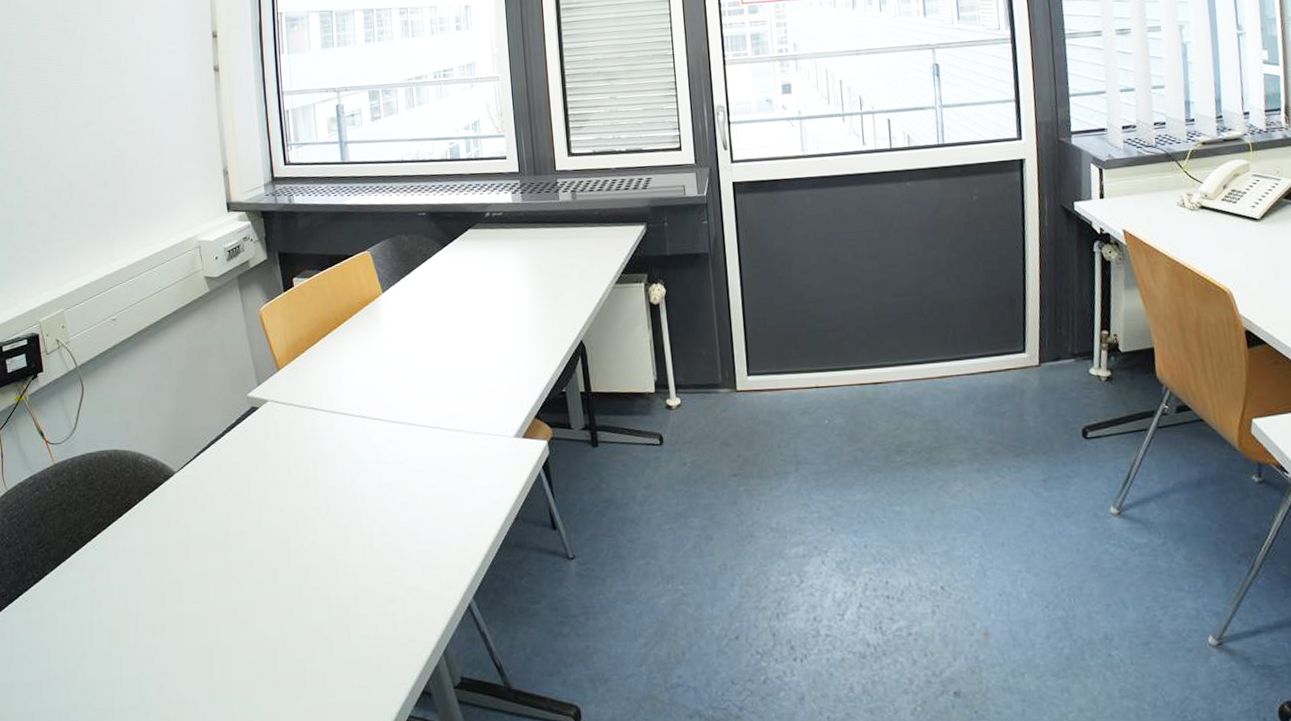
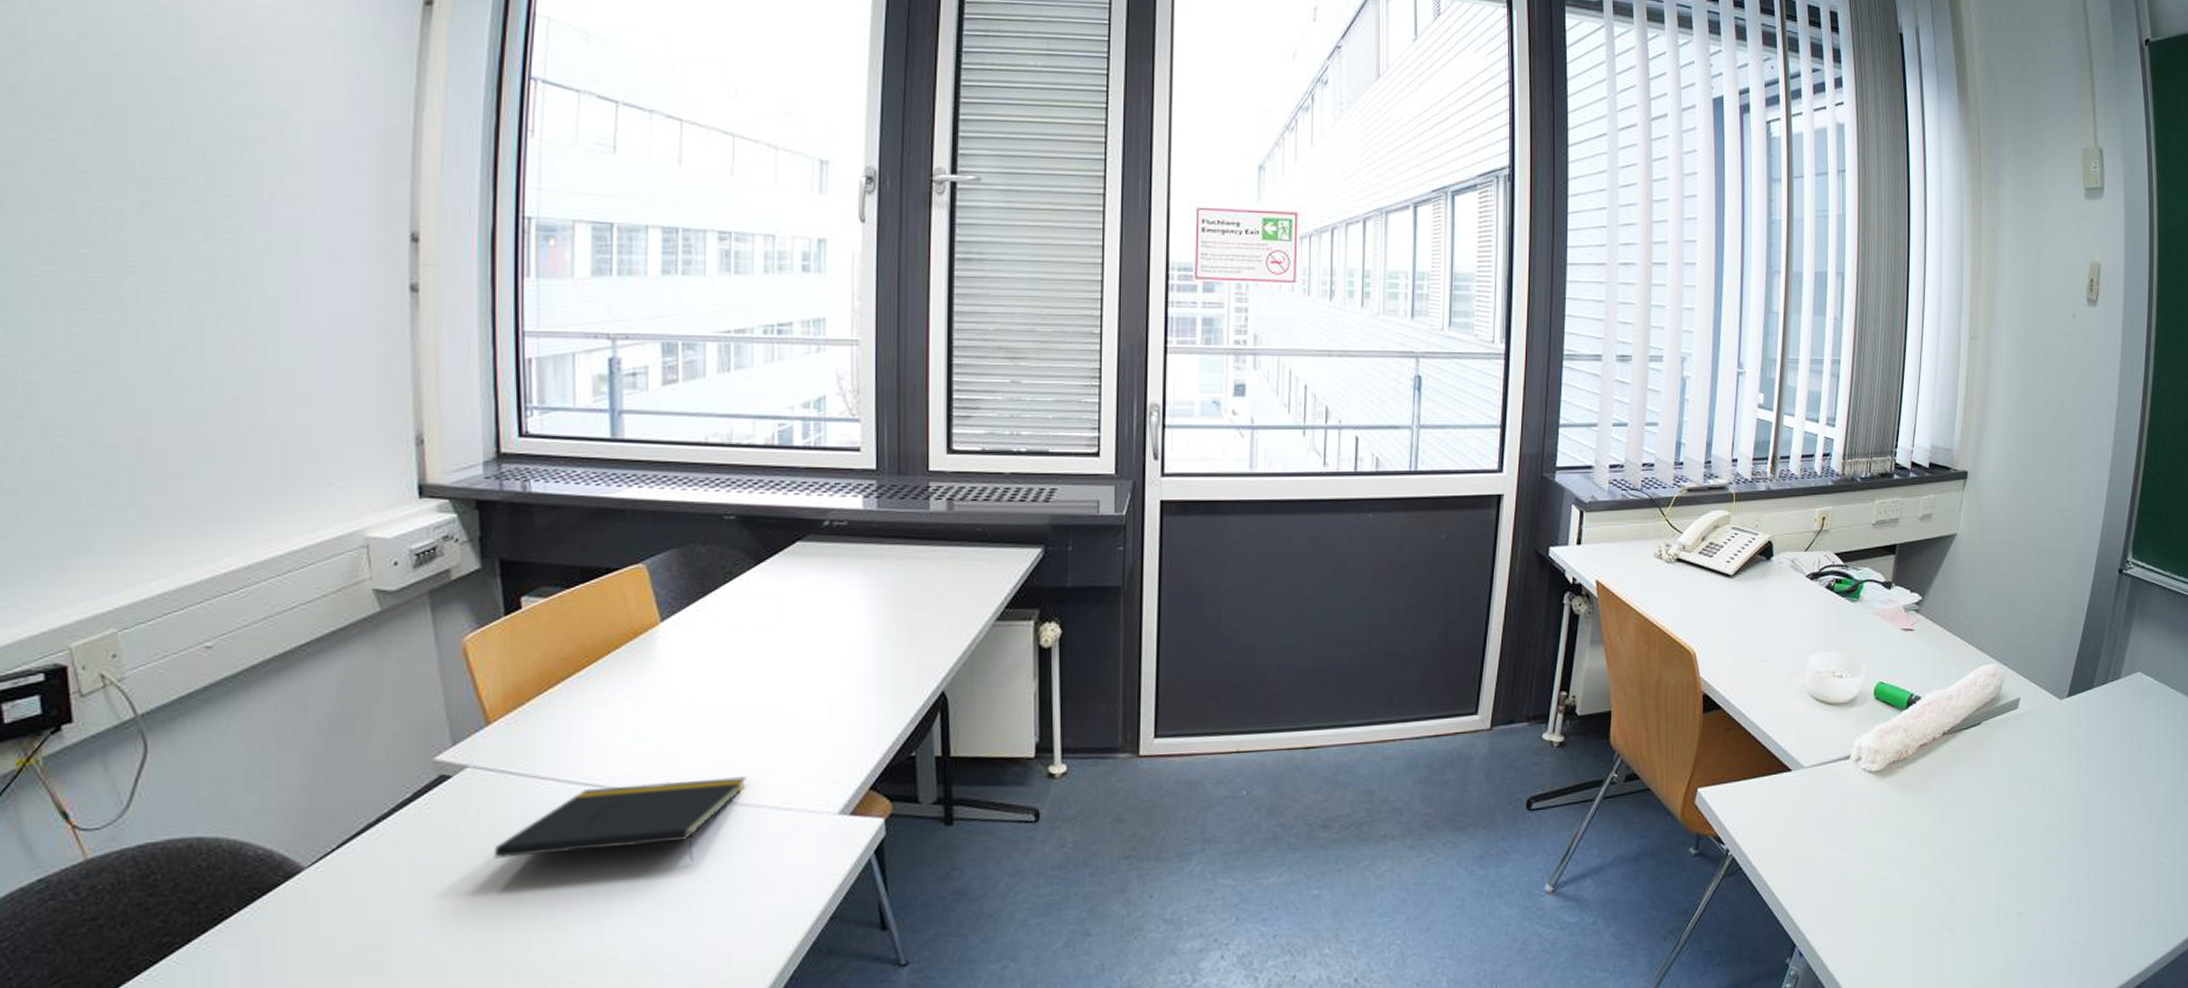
notepad: none [288,408,449,472] -> present [493,777,747,861]

